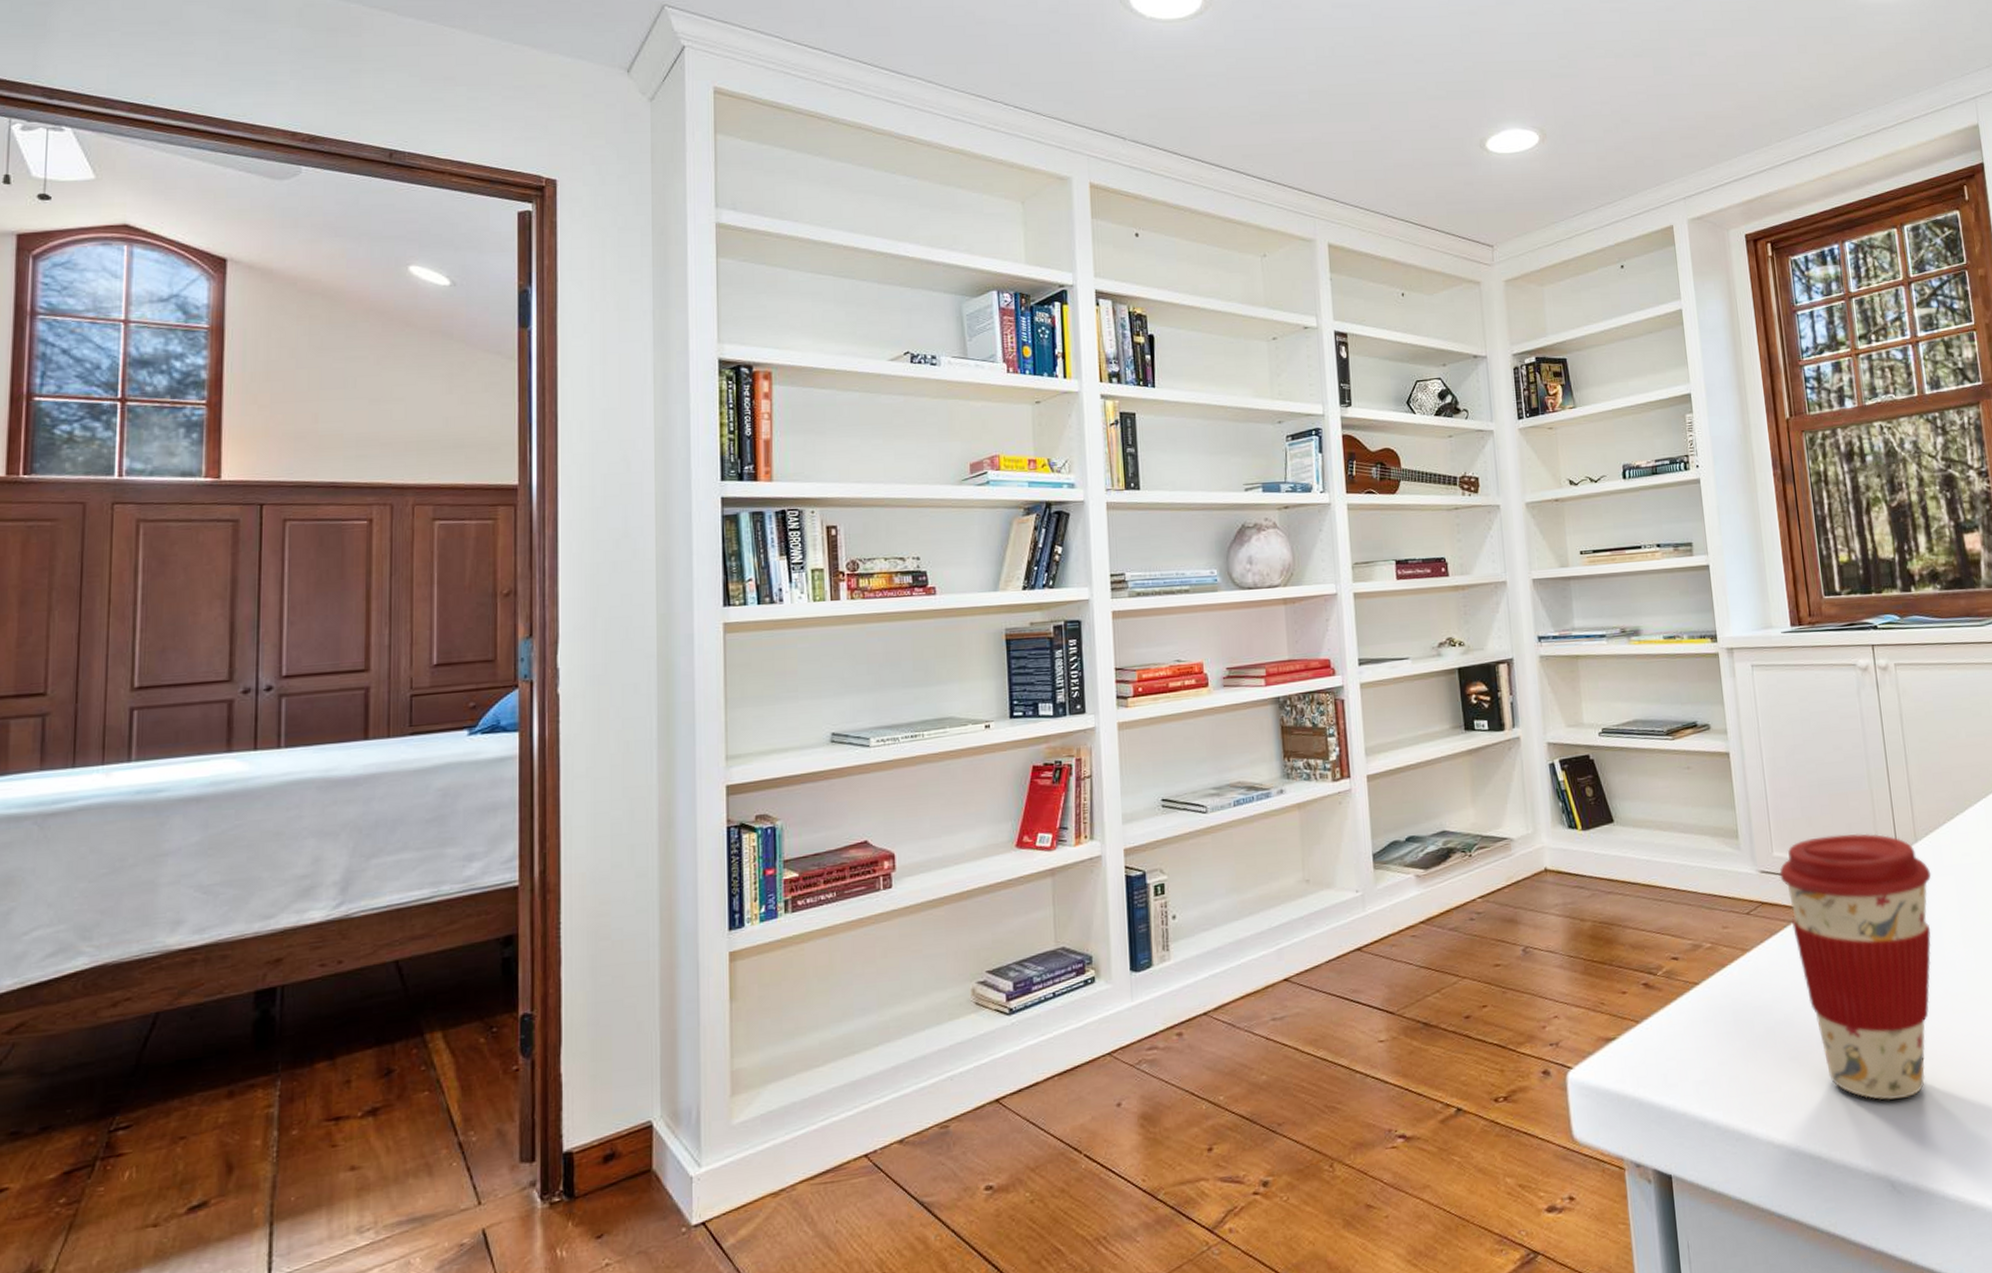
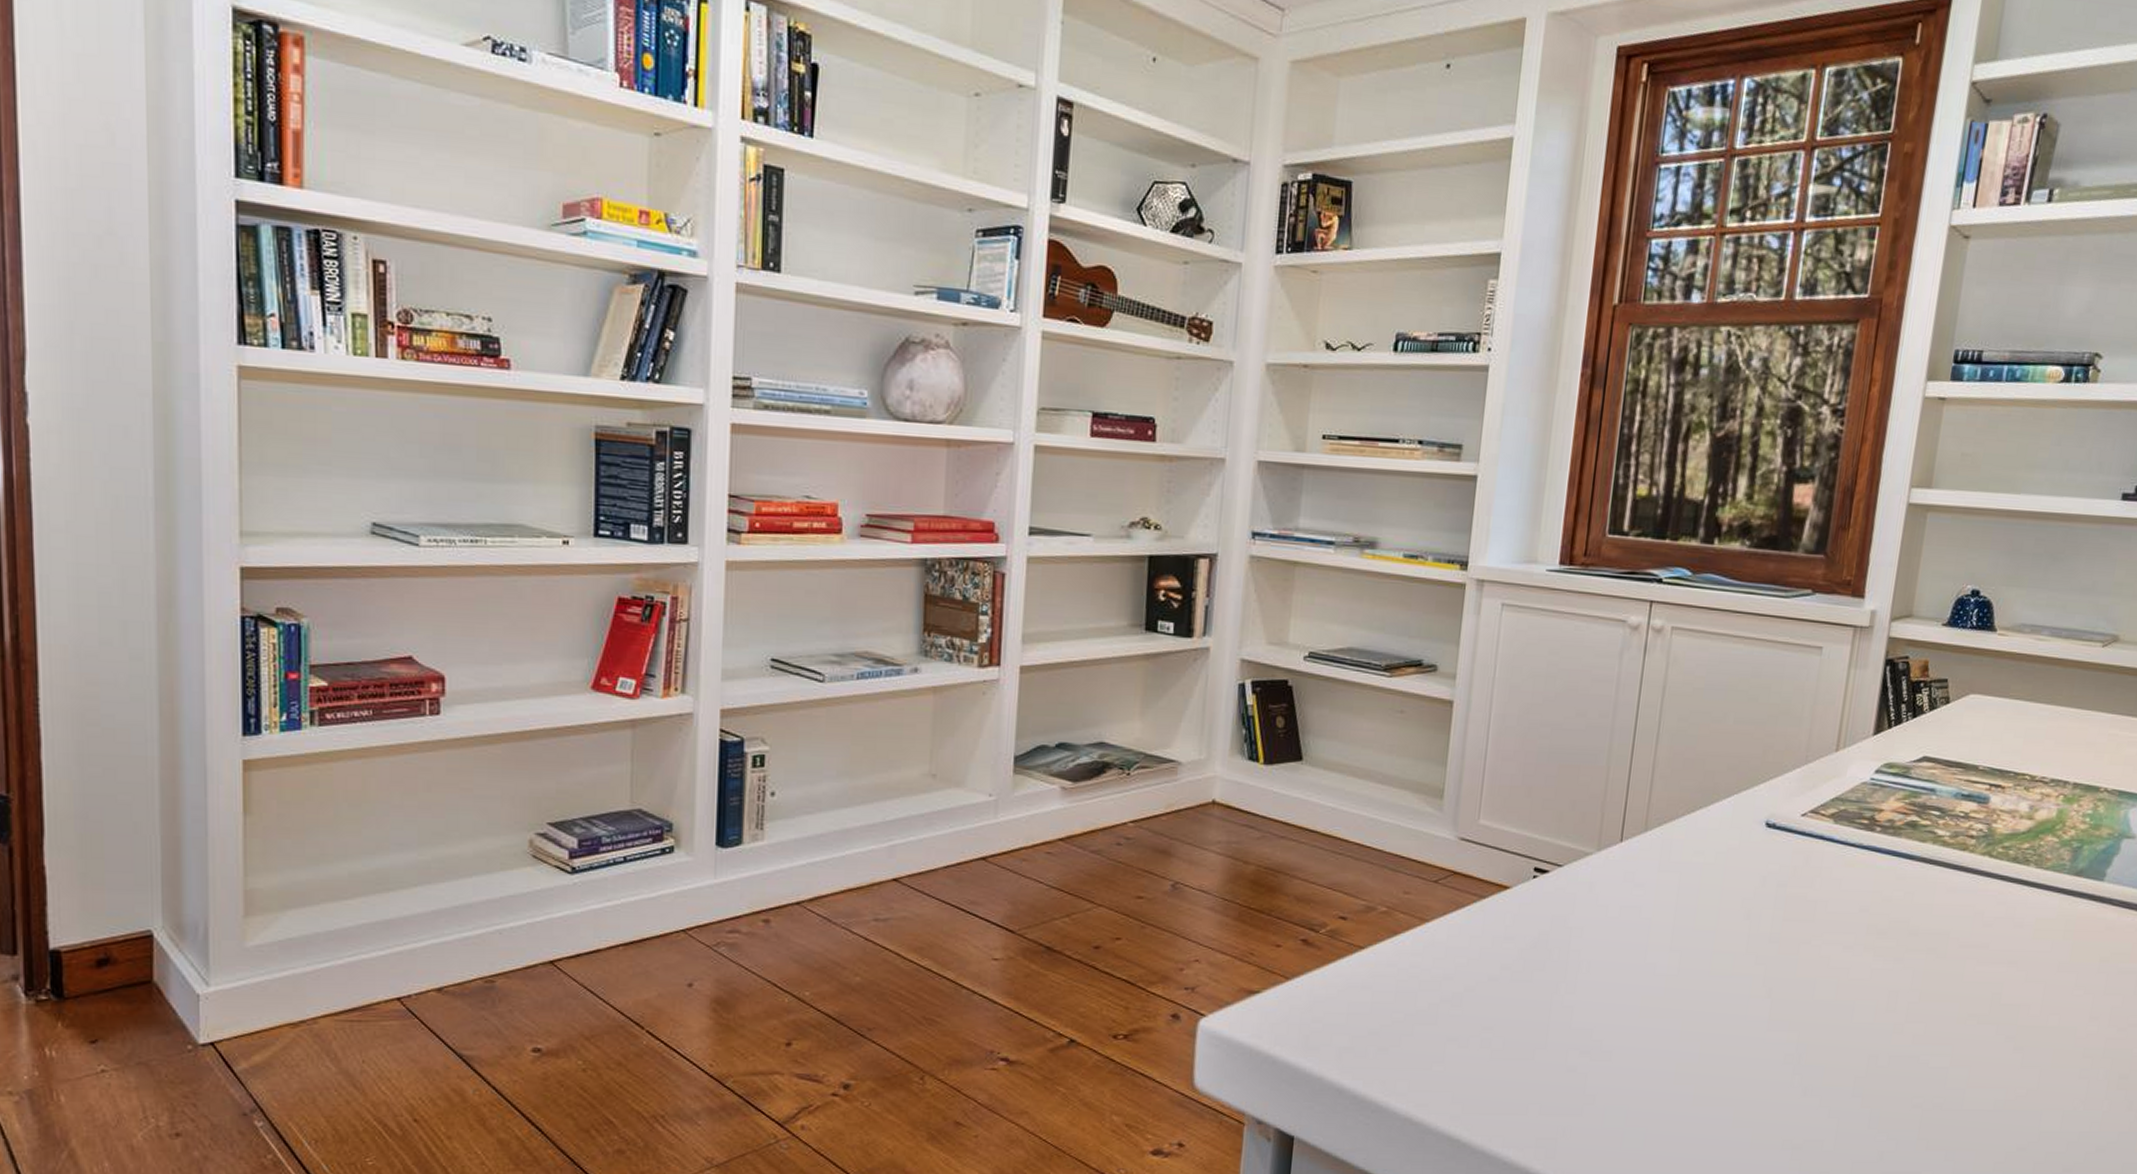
coffee cup: present [1779,833,1932,1100] -> none [1481,810,1654,1094]

